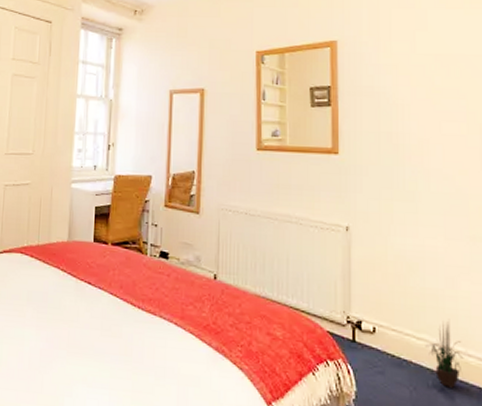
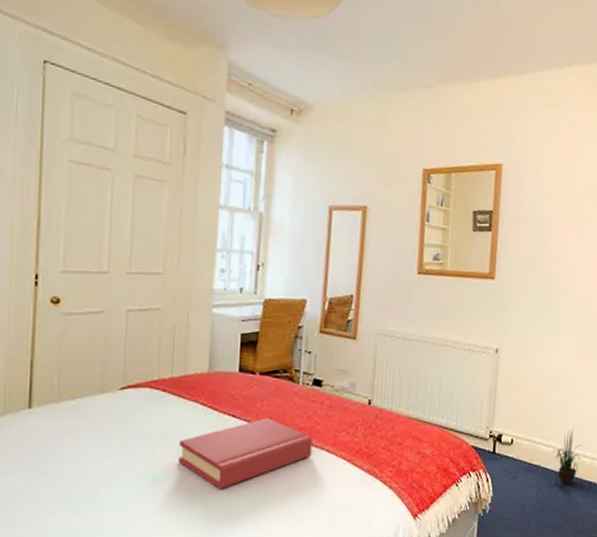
hardback book: none [43,286,161,353] -> present [178,418,313,489]

